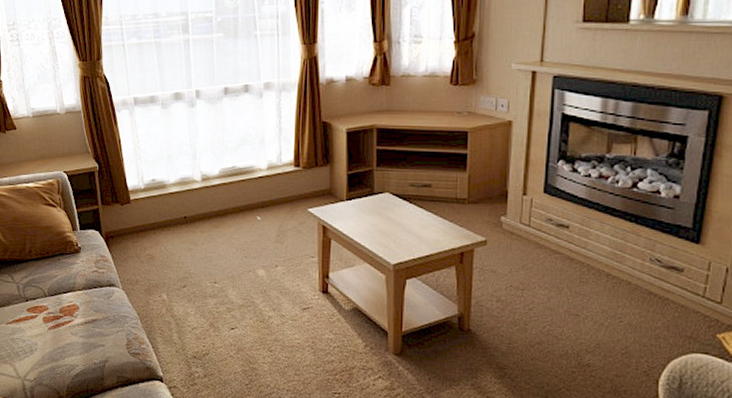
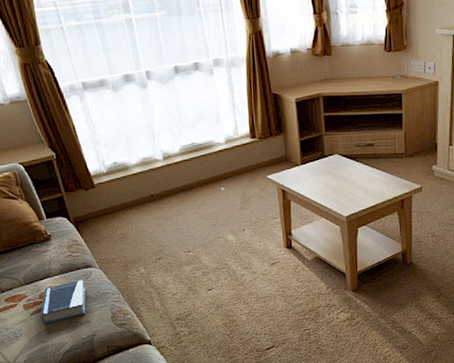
hardback book: none [57,298,105,342] -> present [40,279,86,324]

